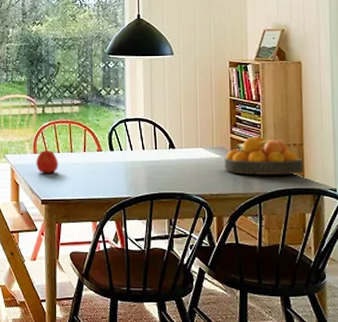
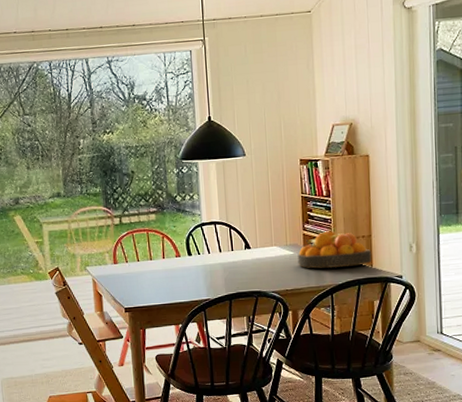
apple: present [36,149,58,173] -> none [117,259,139,282]

